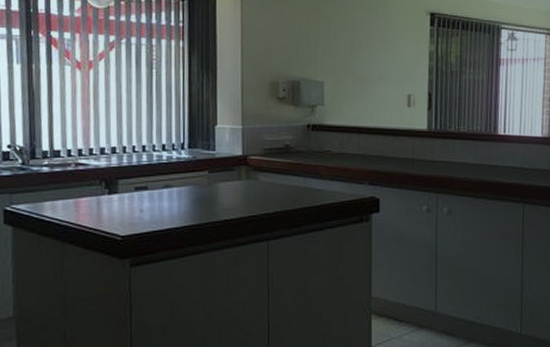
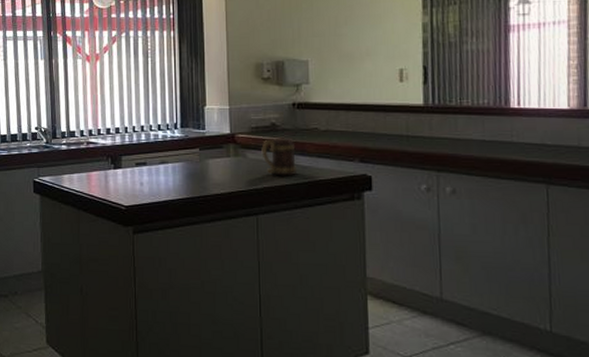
mug: none [274,160,310,200] -> present [261,138,298,176]

